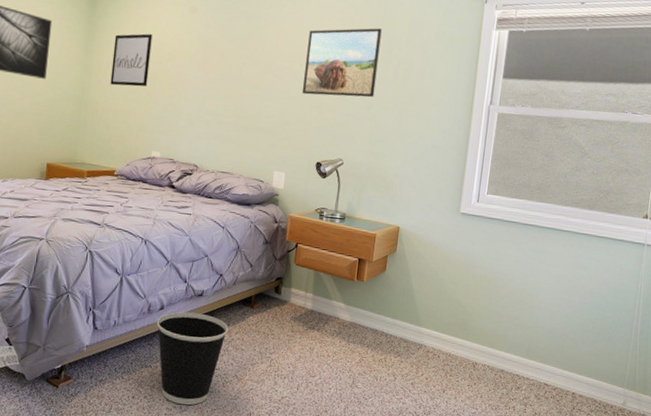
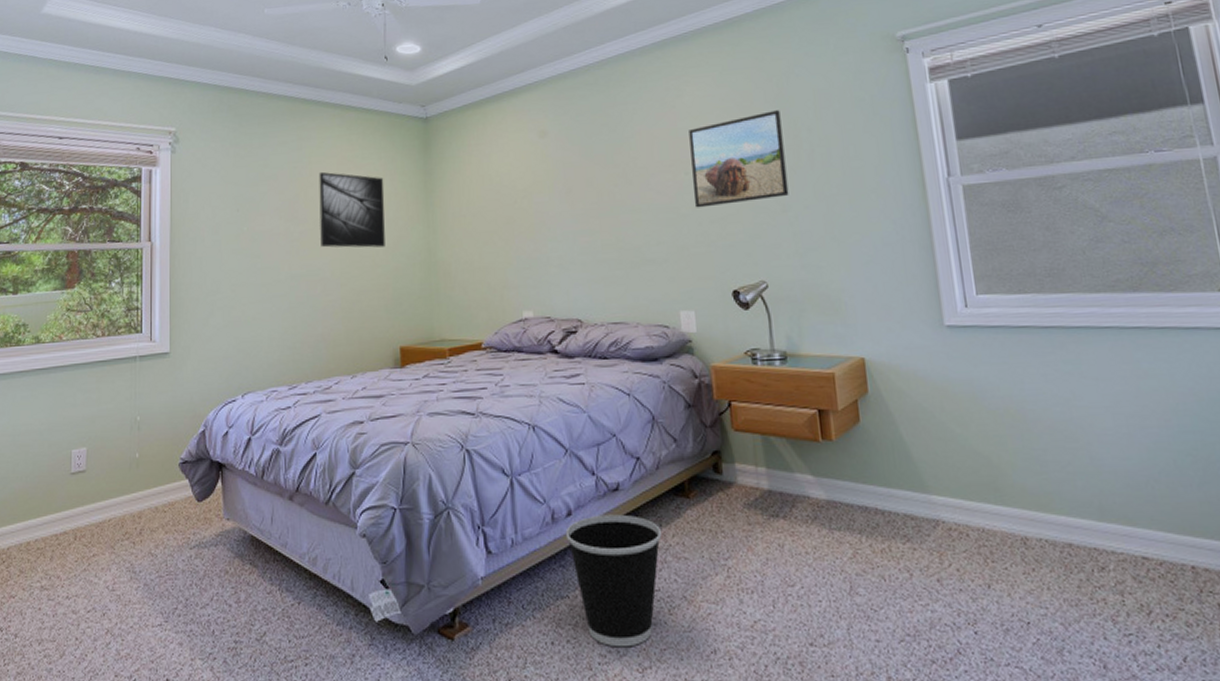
wall art: present [110,33,153,87] -> none [457,172,504,240]

